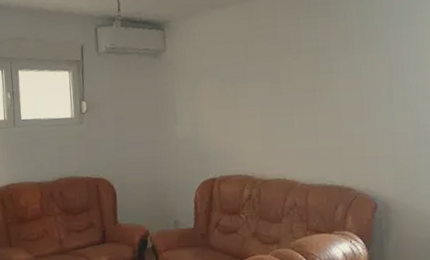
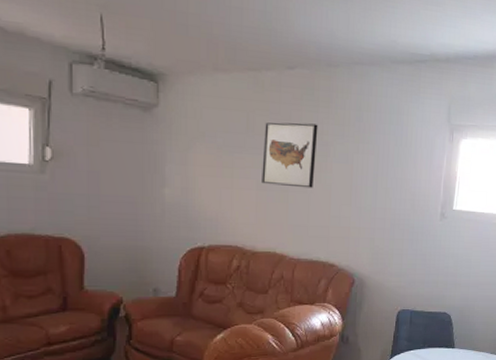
wall art: none [263,41,320,110] -> present [262,122,318,188]

